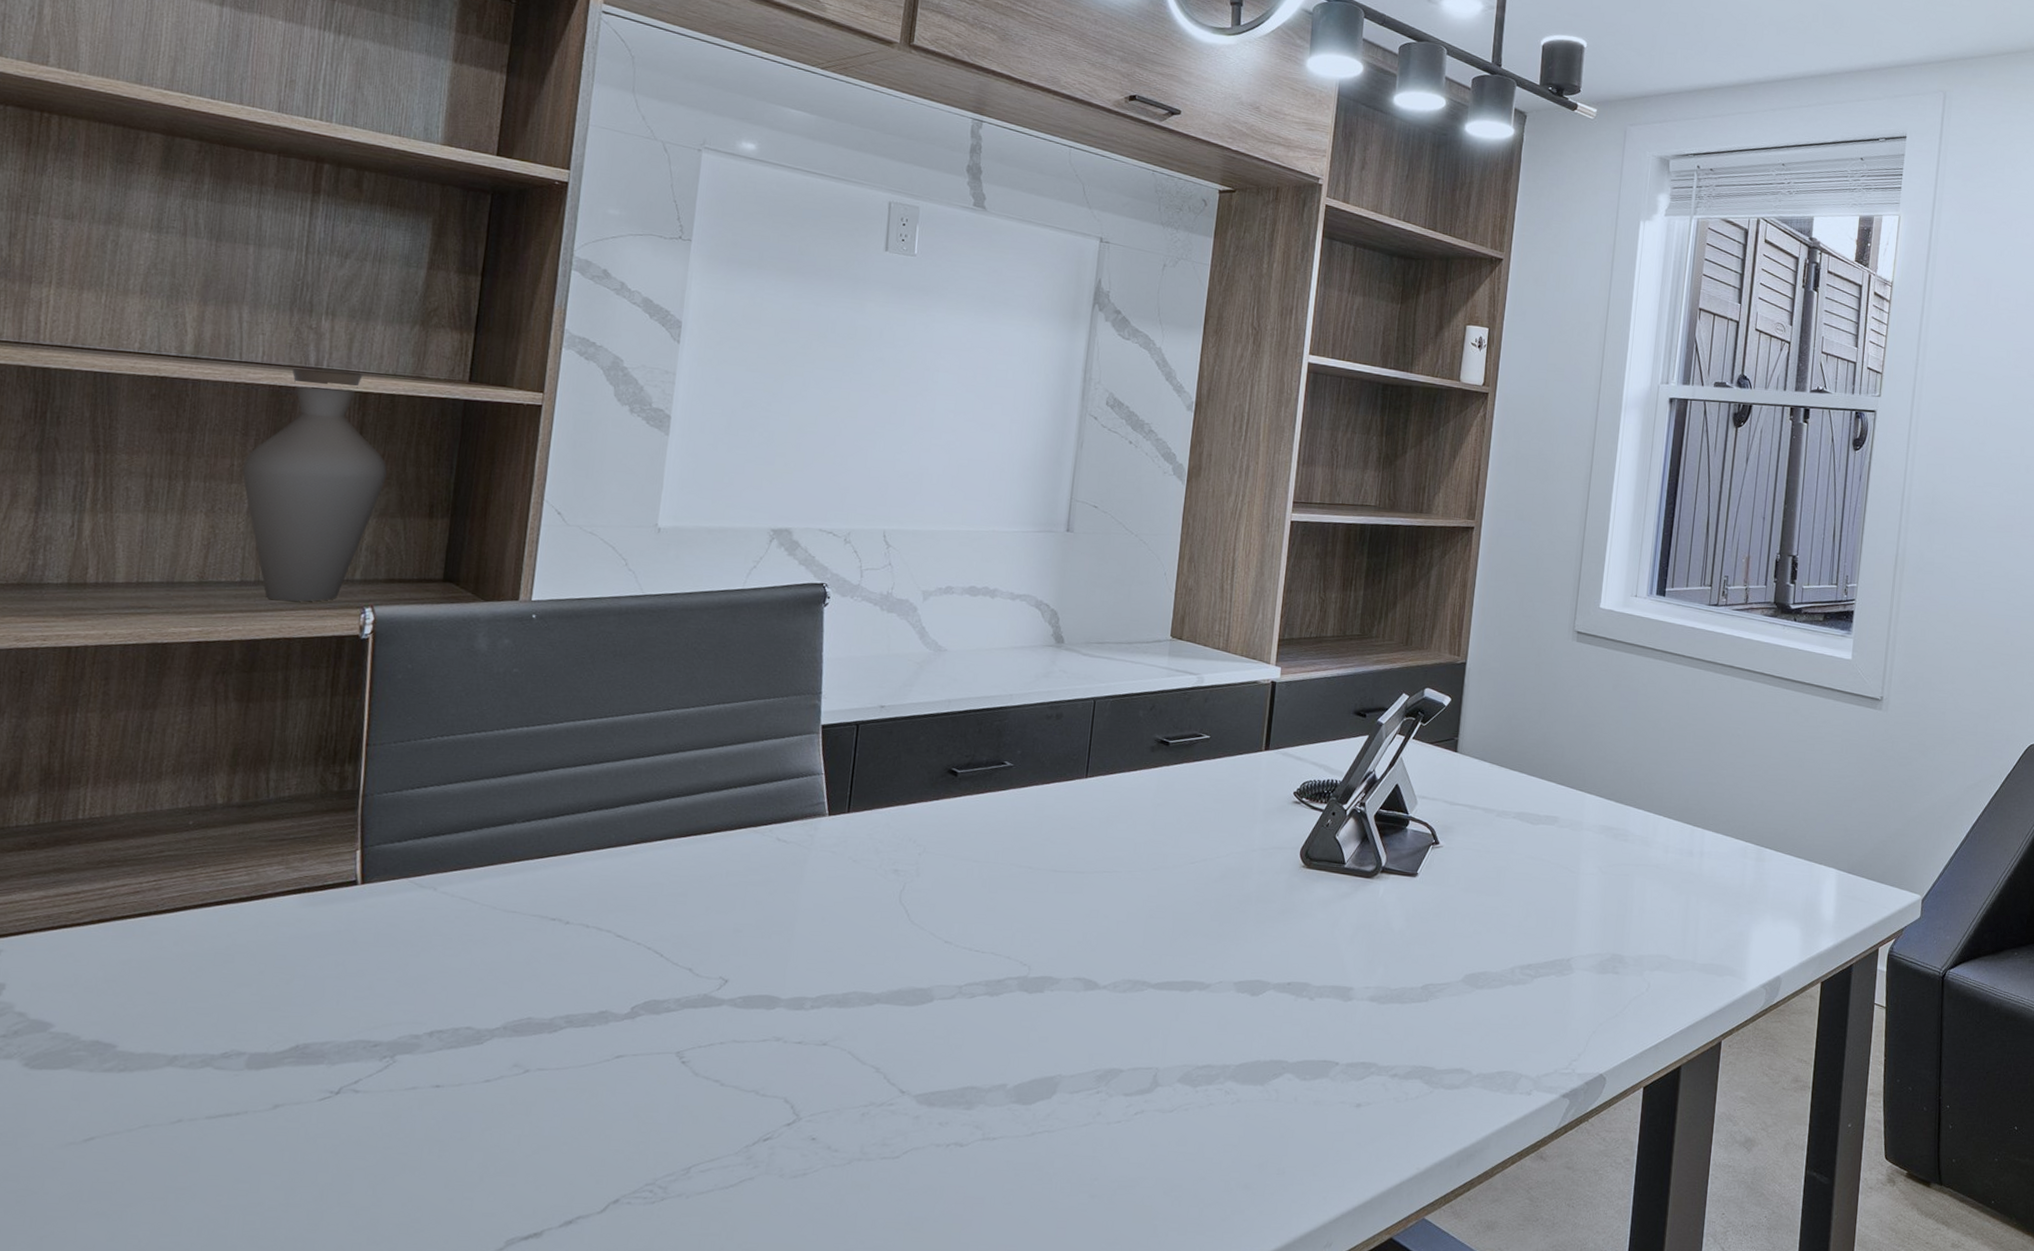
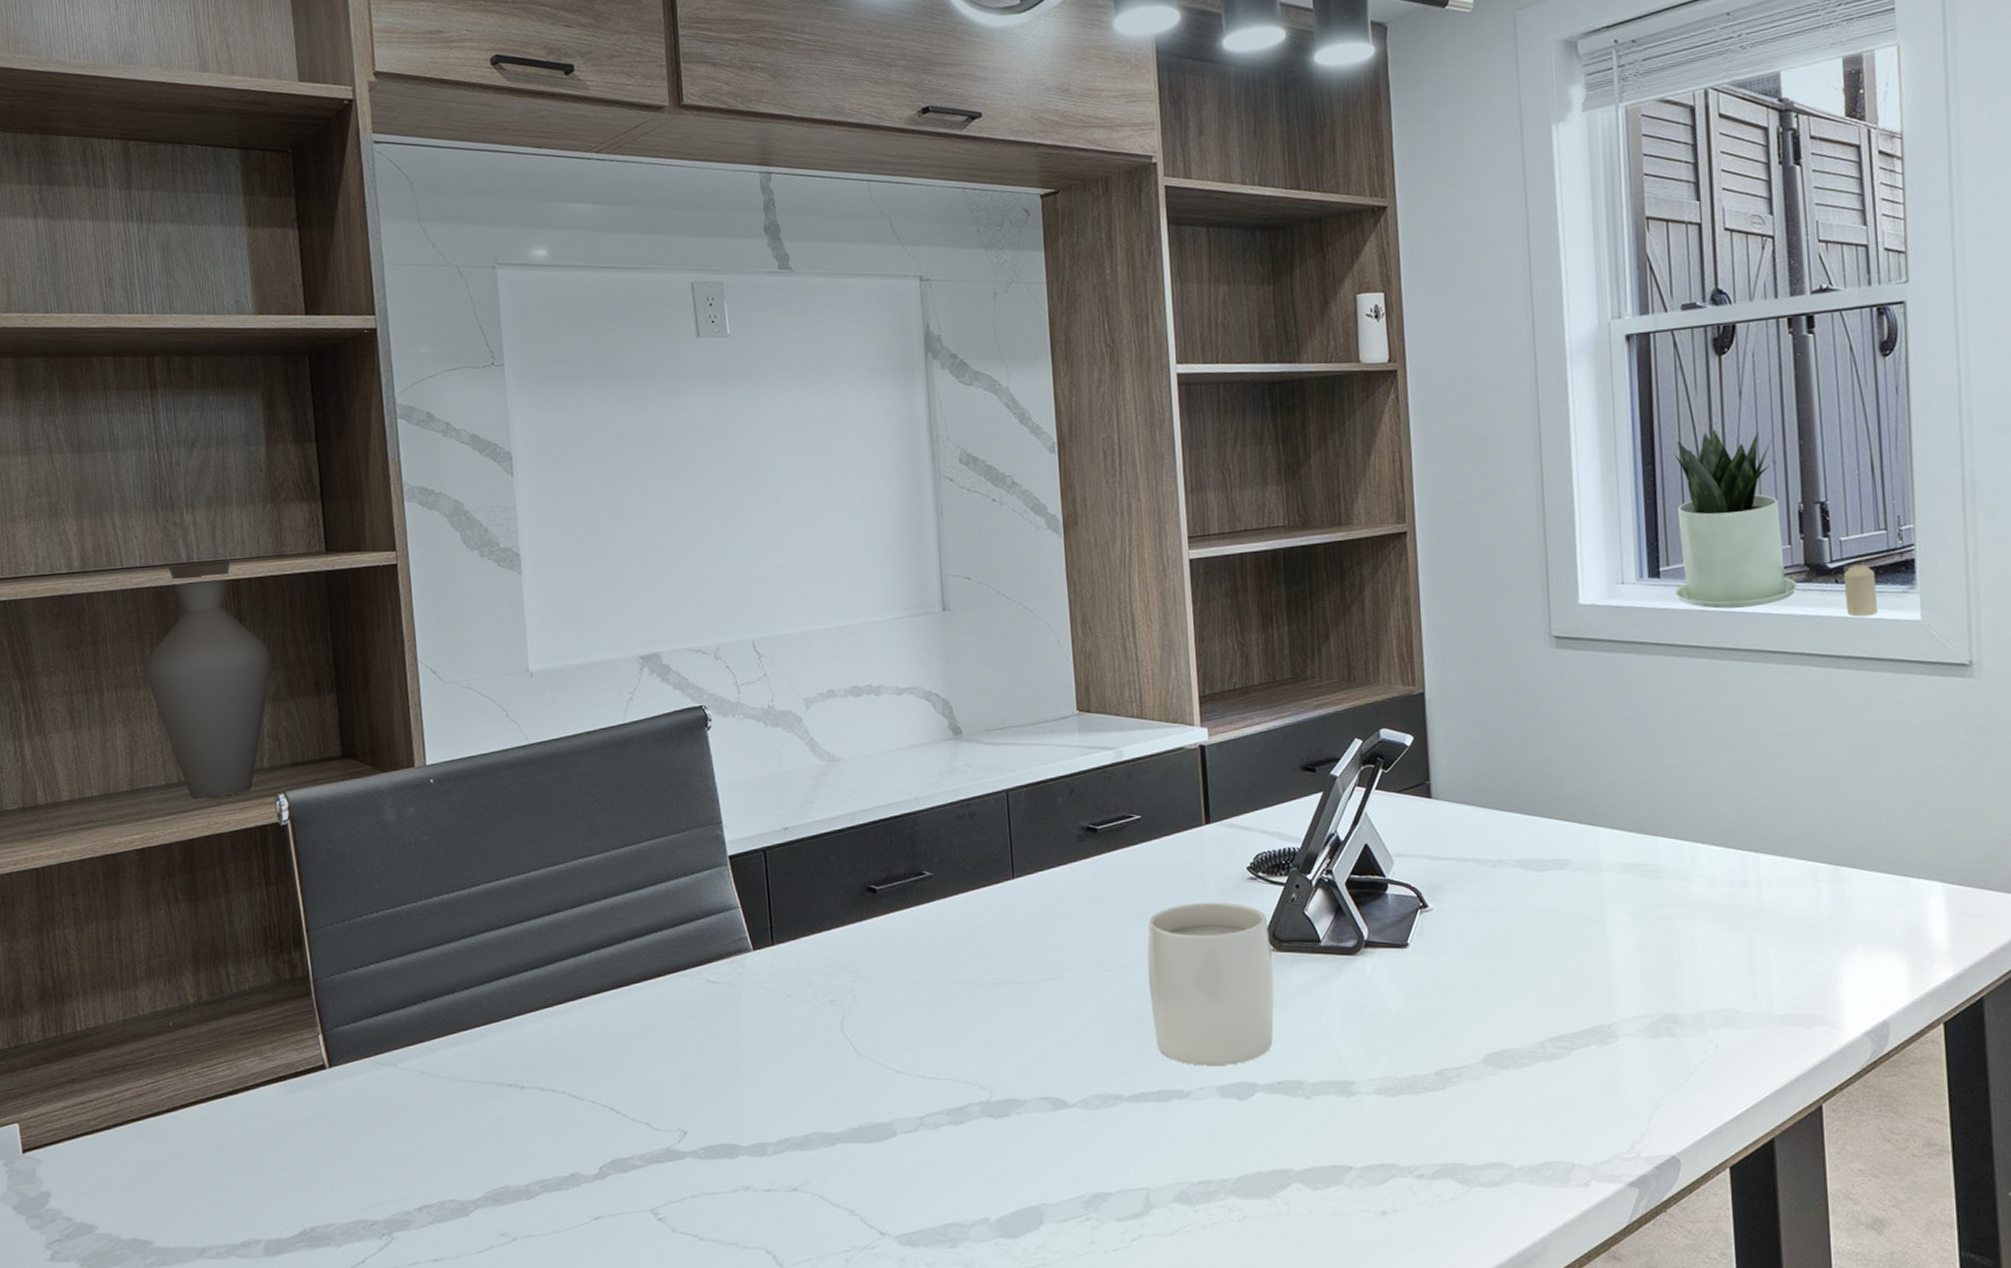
mug: none [1187,817,1303,964] -> present [1147,902,1274,1066]
planter: none [1674,484,1766,631] -> present [1674,429,1797,609]
candle: none [1799,609,1824,651] -> present [1843,564,1878,617]

